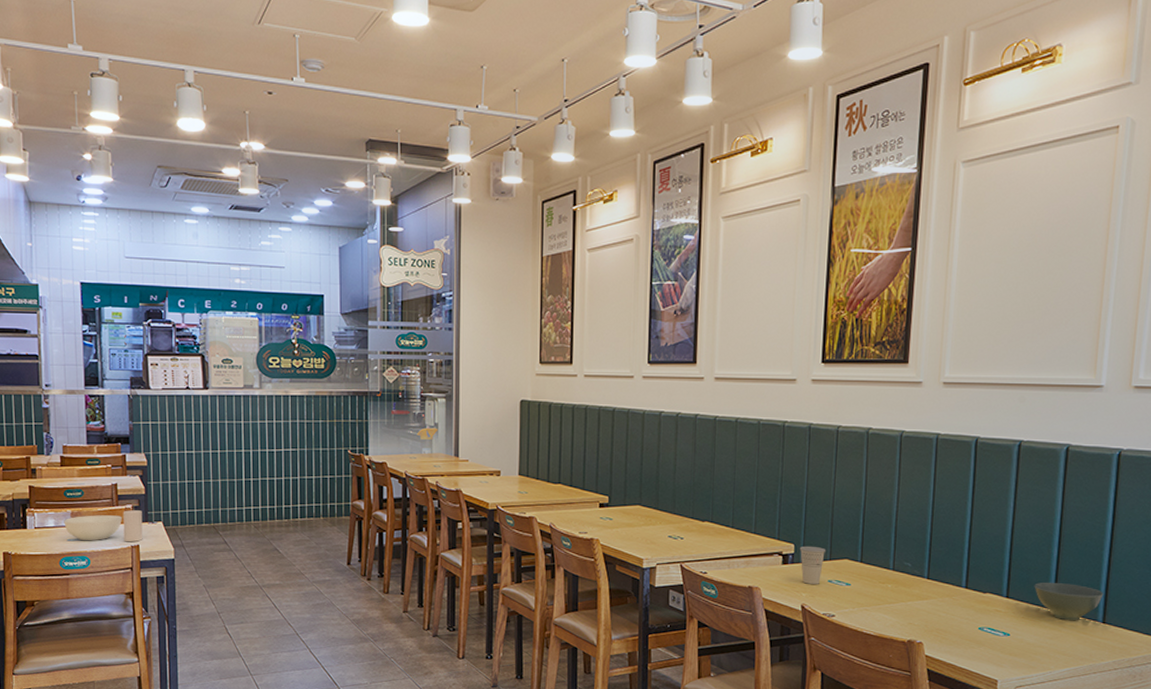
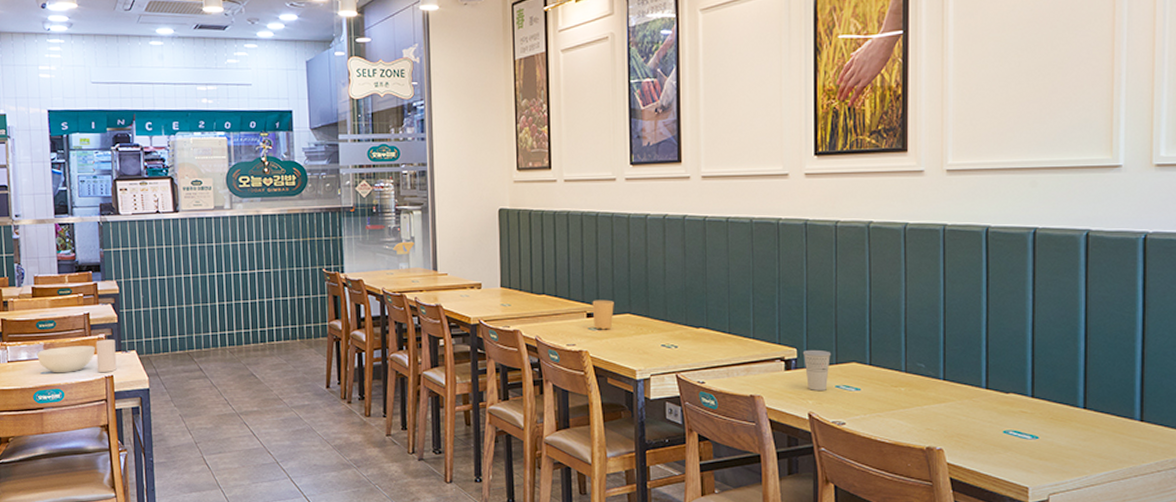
cup: none [605,491,626,520] -> present [592,300,614,330]
bowl: present [1034,582,1104,621] -> none [1061,378,1140,420]

